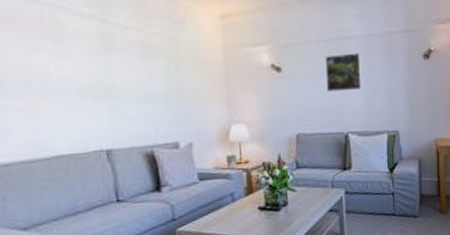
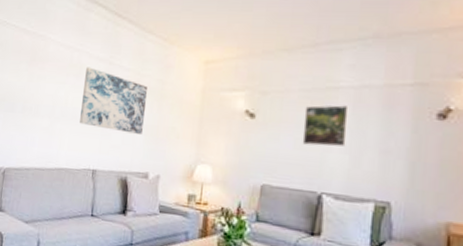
wall art: none [67,26,163,102] -> present [79,67,148,134]

